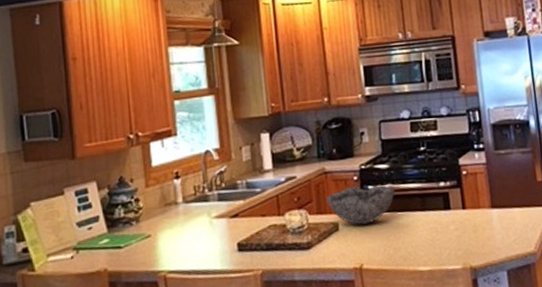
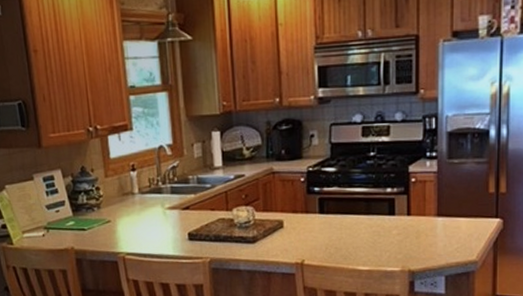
bowl: present [325,184,395,225] -> none [272,187,340,224]

